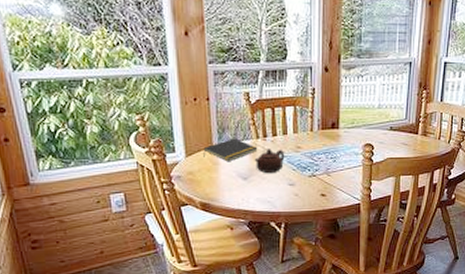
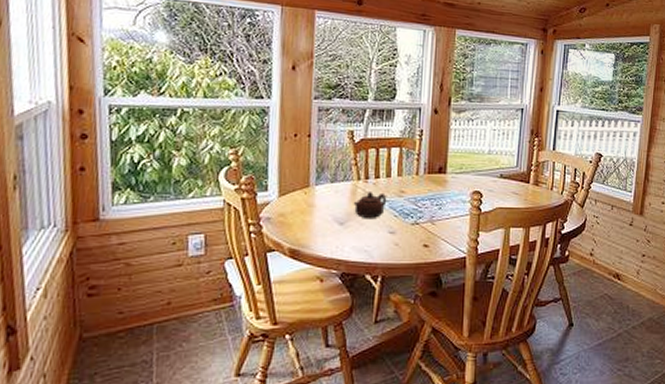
notepad: present [203,138,258,162] -> none [298,178,358,205]

